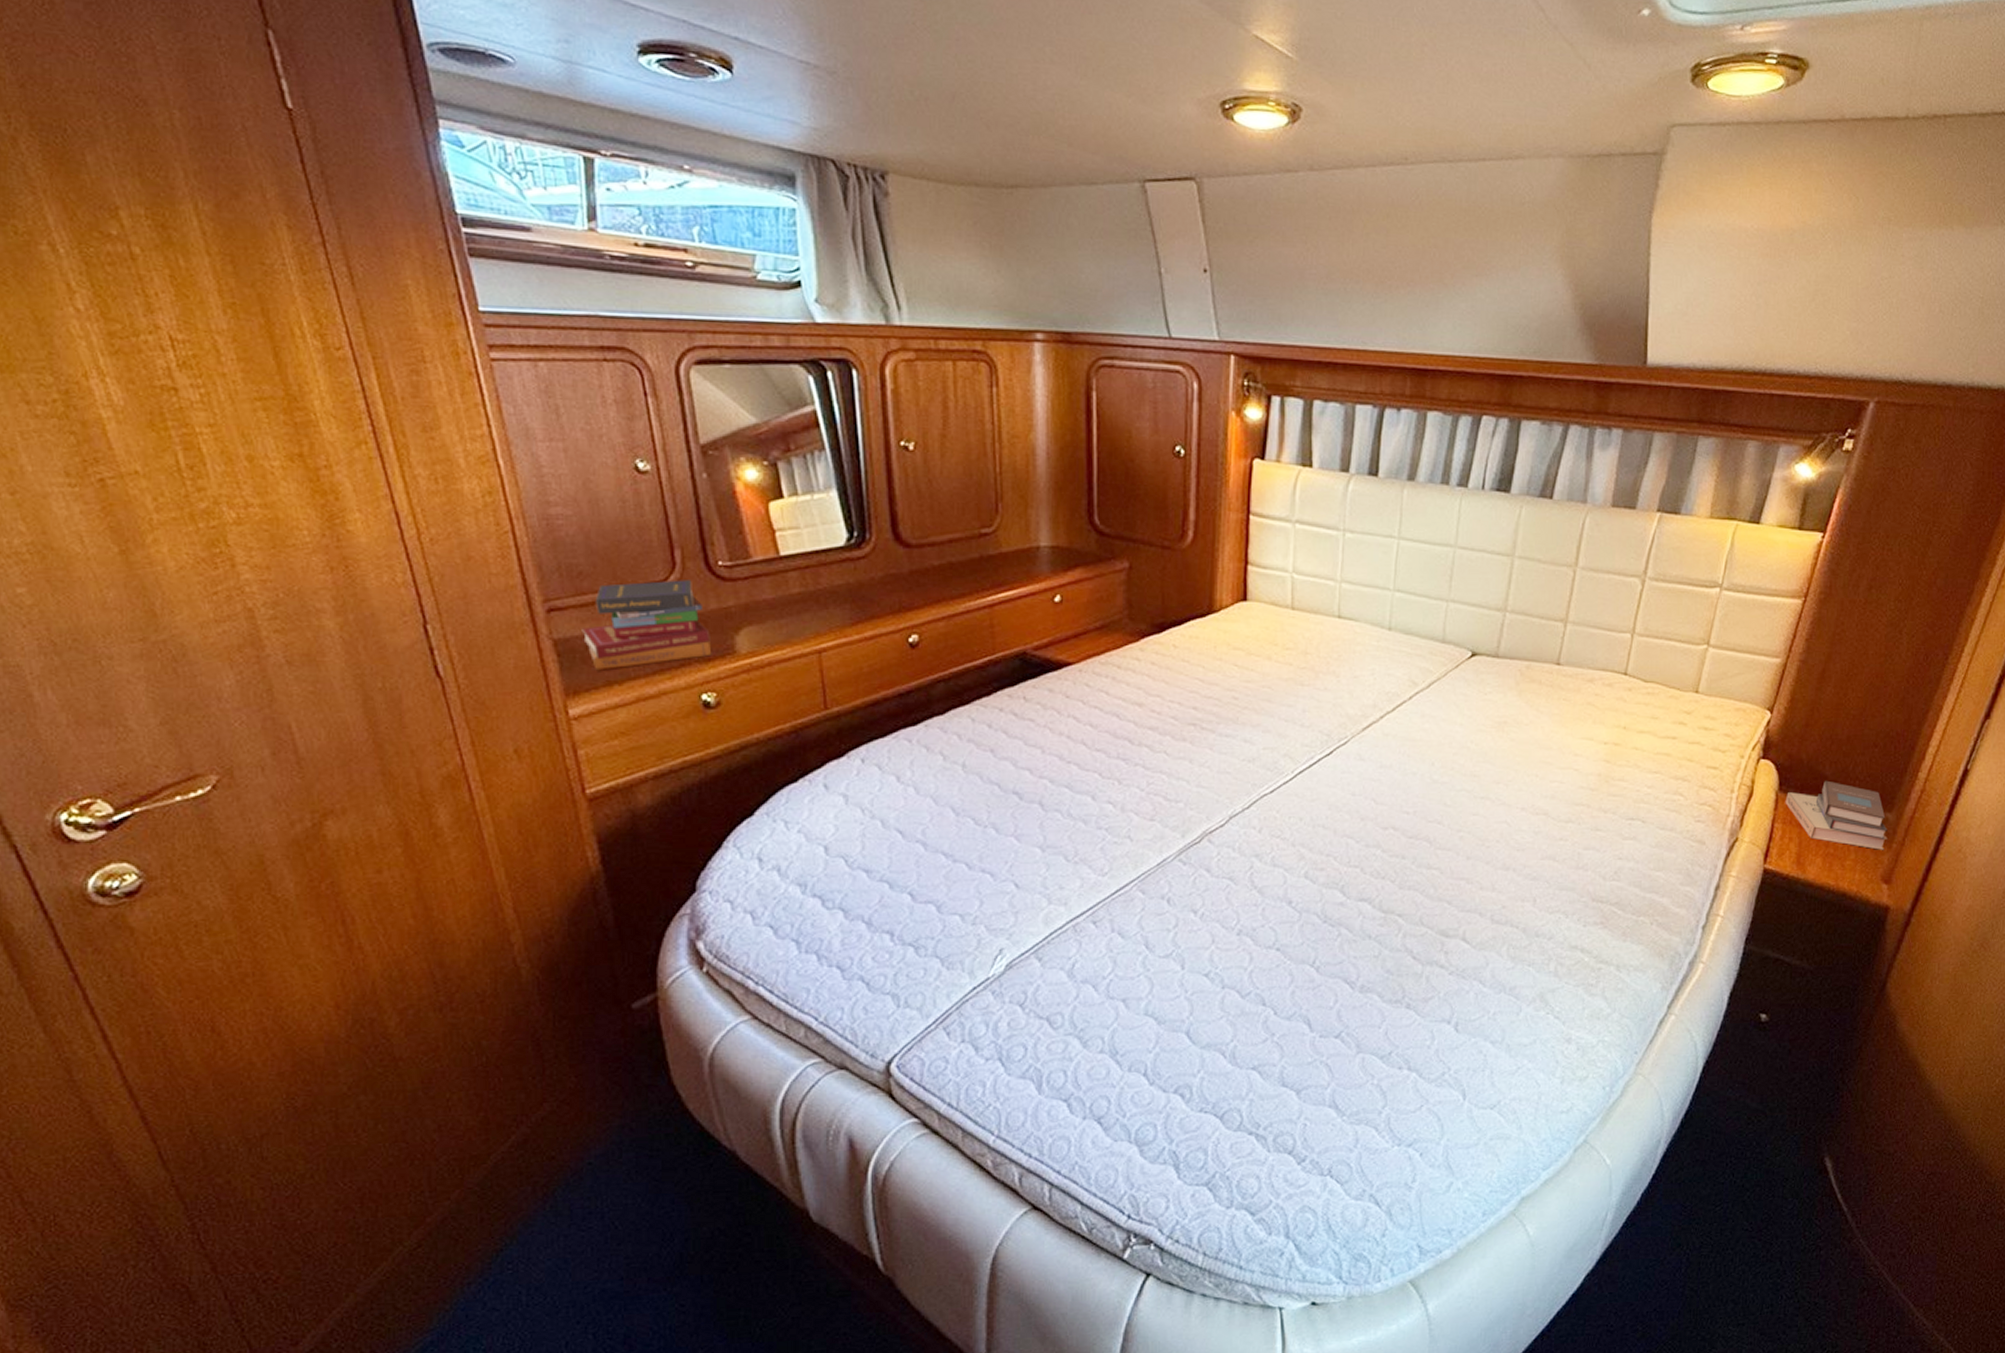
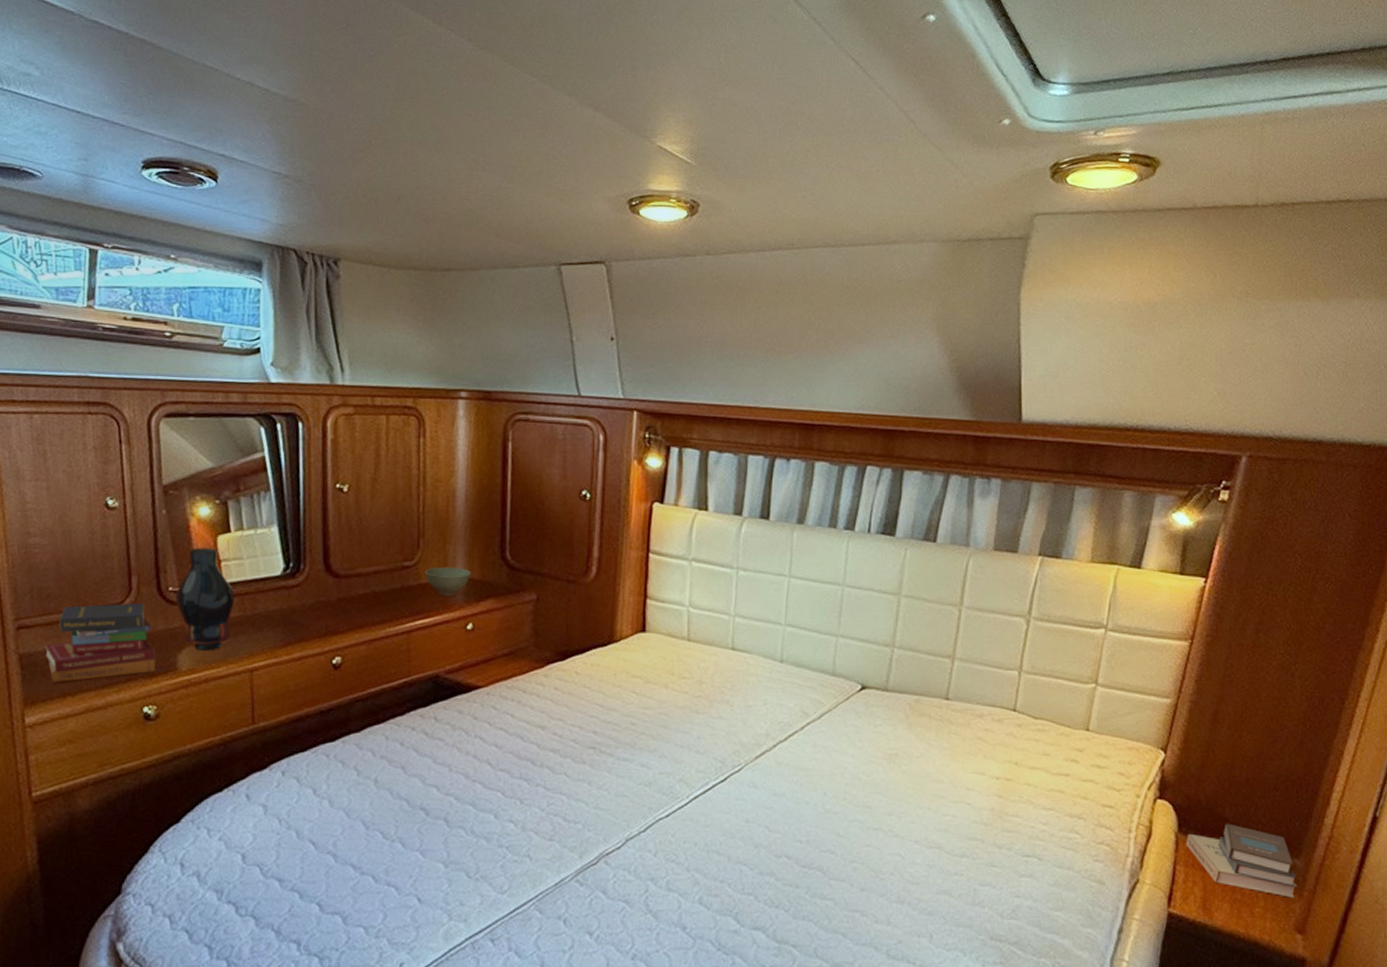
vase: none [726,516,794,631] -> present [175,547,235,651]
bowl: none [1005,533,1057,567] -> present [424,567,472,597]

